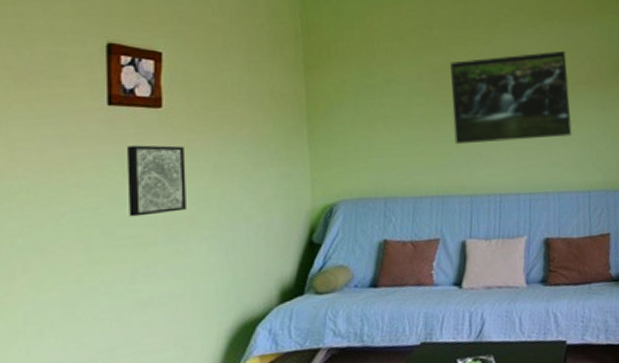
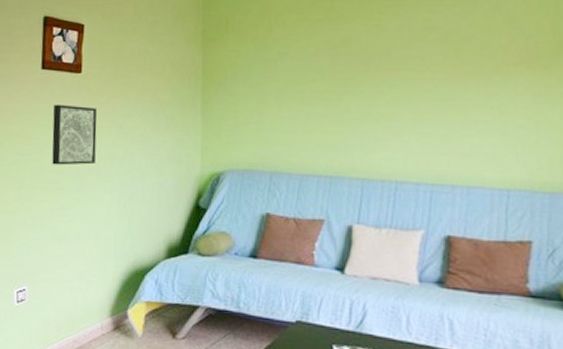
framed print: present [449,51,572,145] -> none [349,27,494,126]

